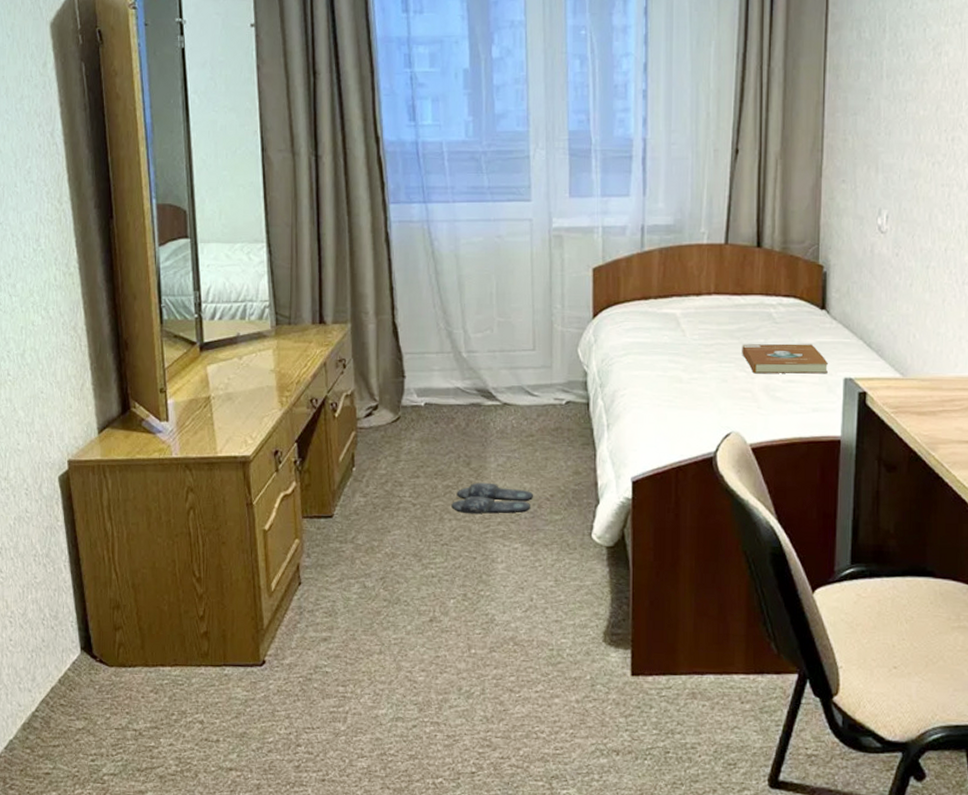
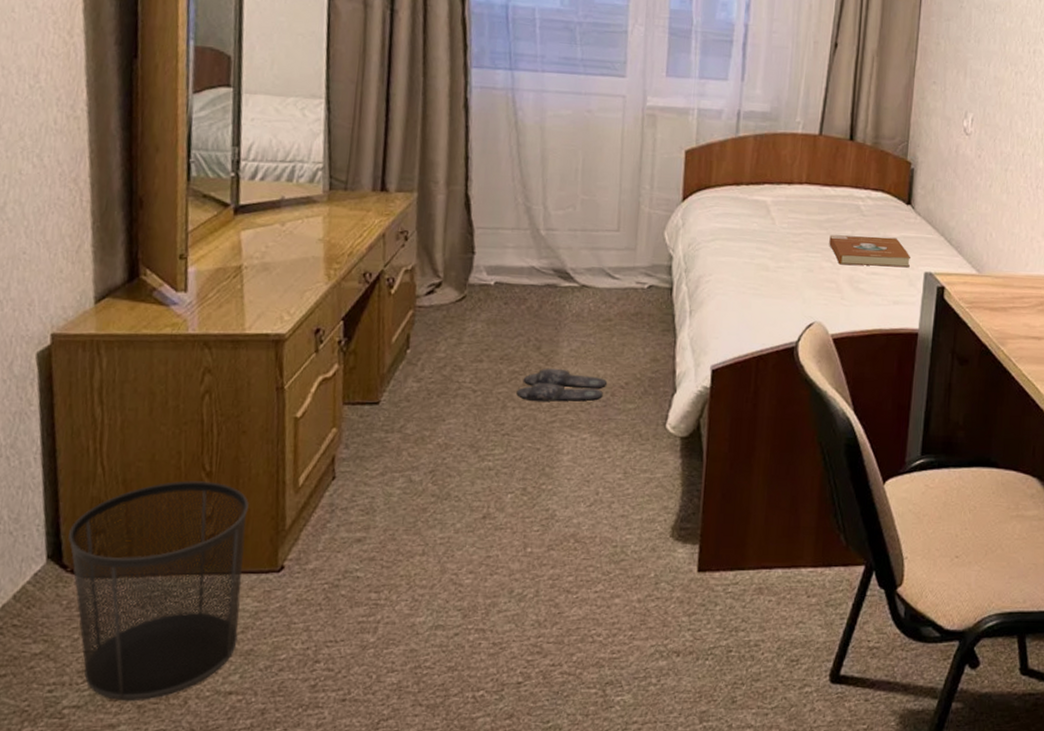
waste bin: none [95,585,234,773] -> present [68,481,249,702]

